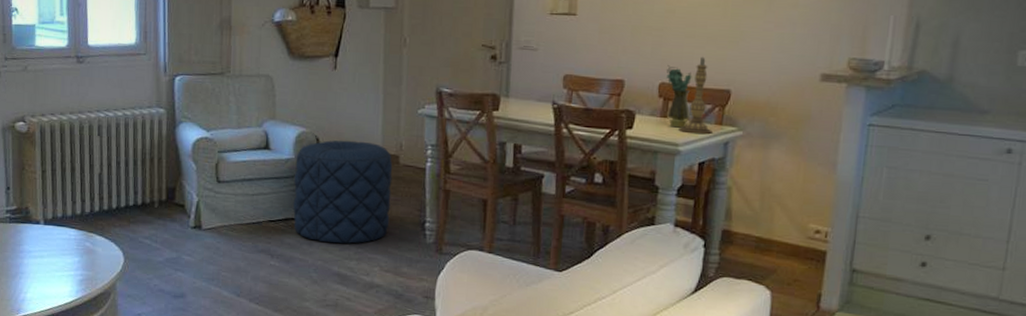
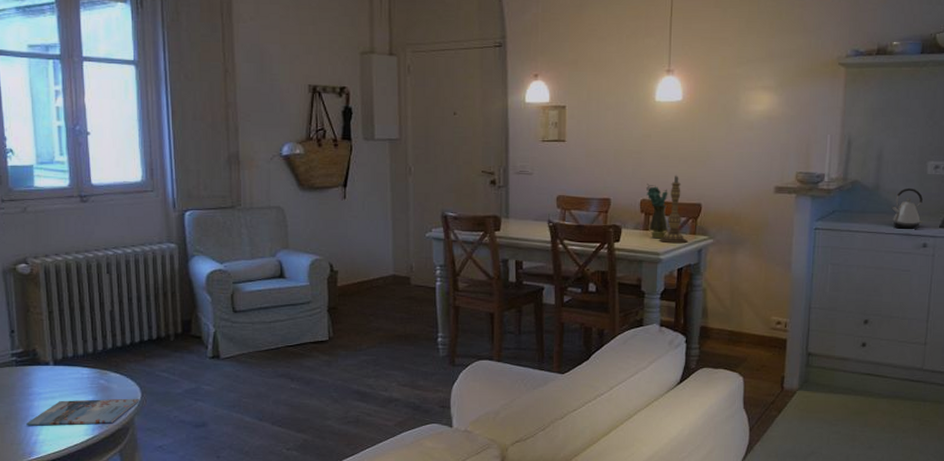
magazine: none [16,260,122,287] -> present [26,398,139,426]
pouf: present [293,140,393,244] -> none [311,265,405,363]
kettle: none [967,81,1010,132] -> present [891,187,923,230]

